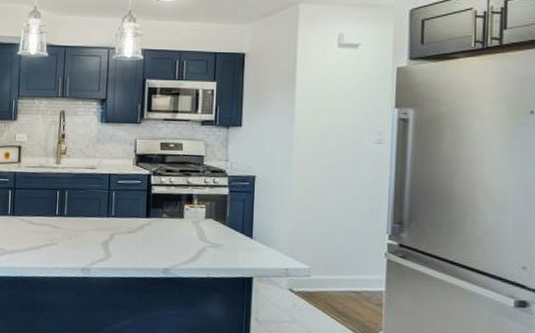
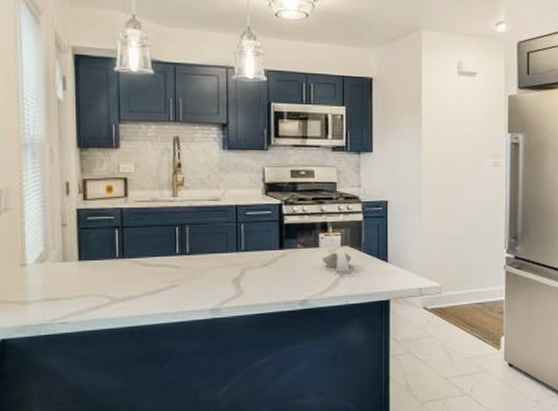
spoon rest: none [185,224,215,245] -> present [321,251,351,272]

